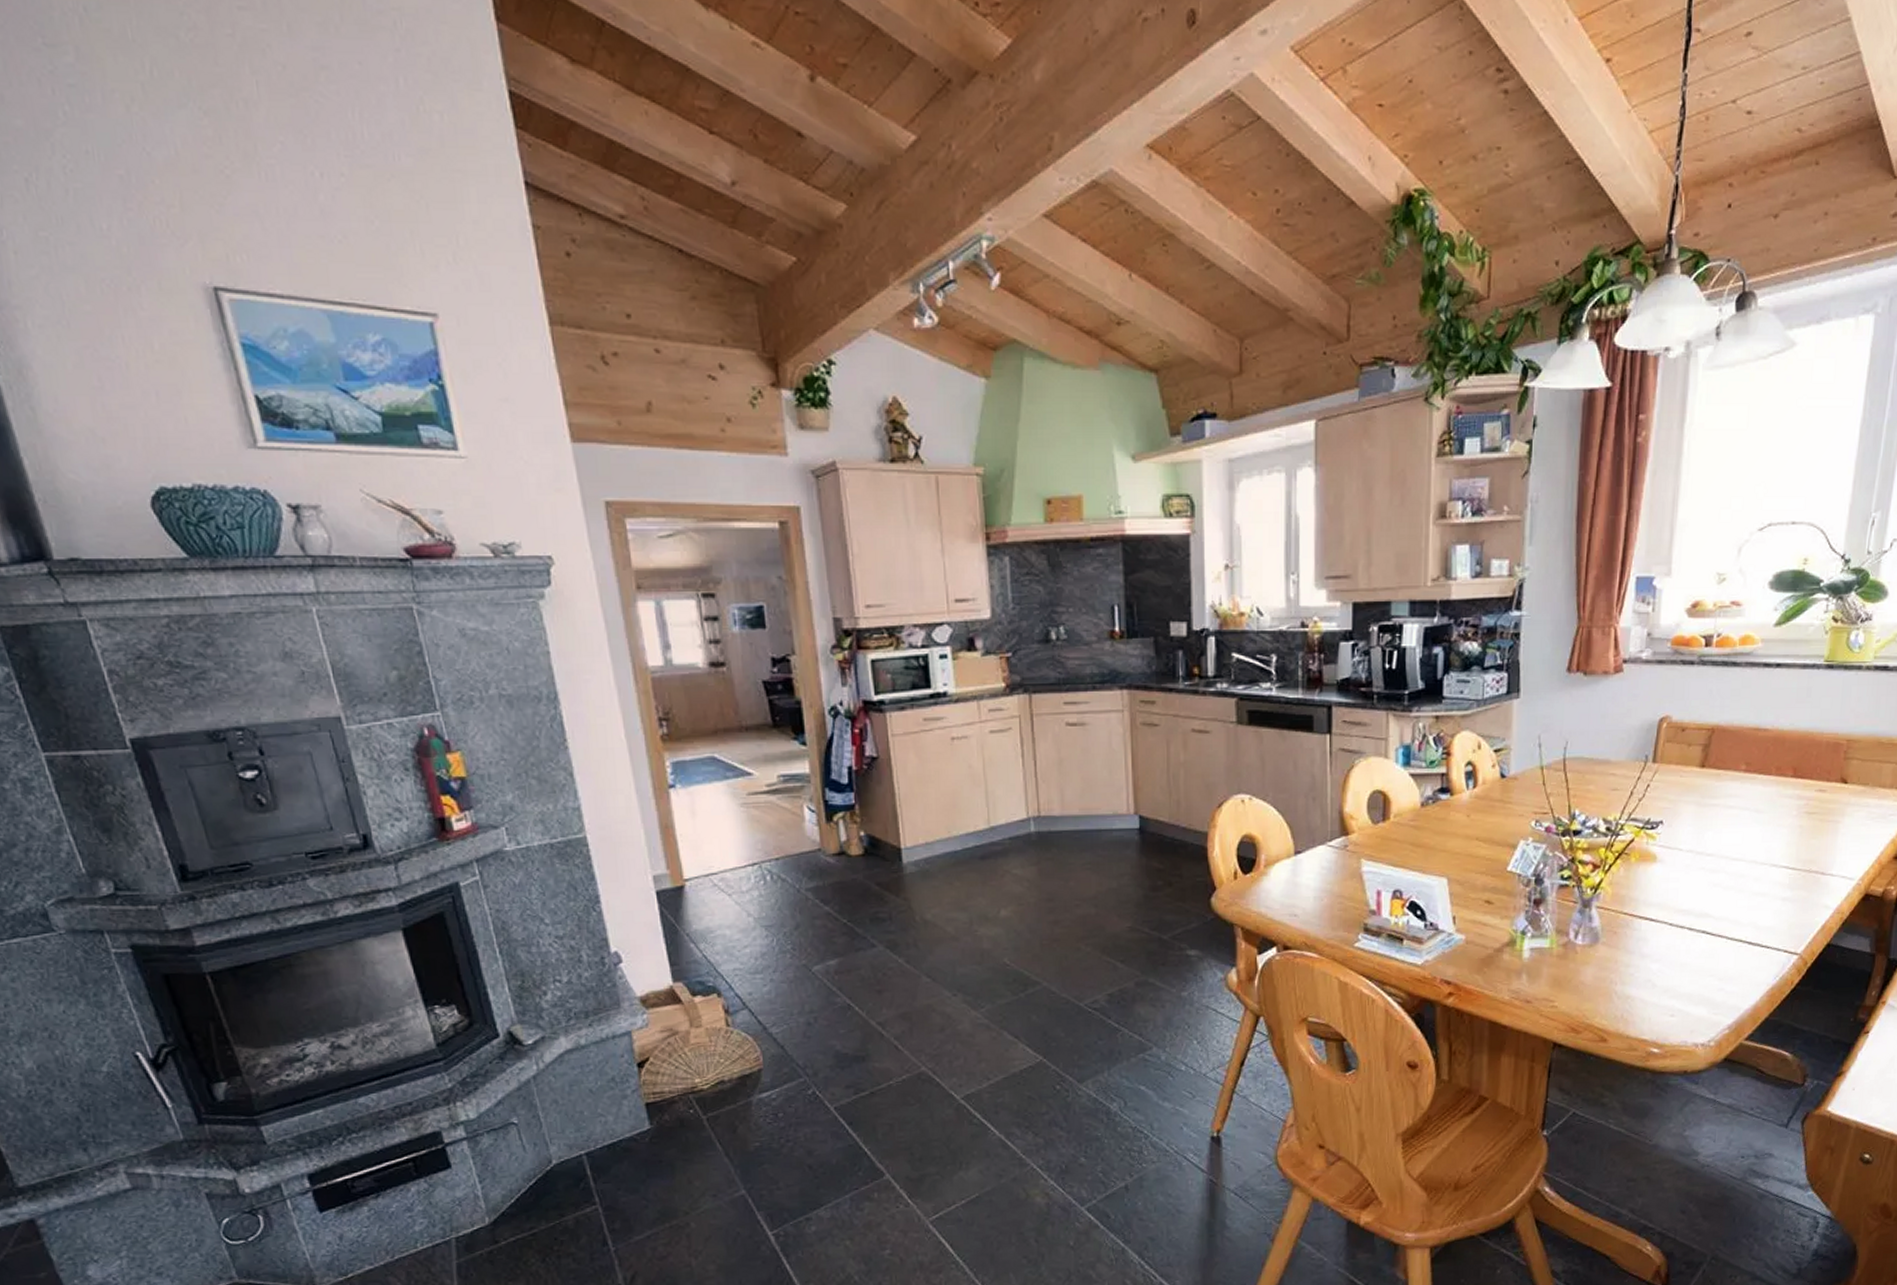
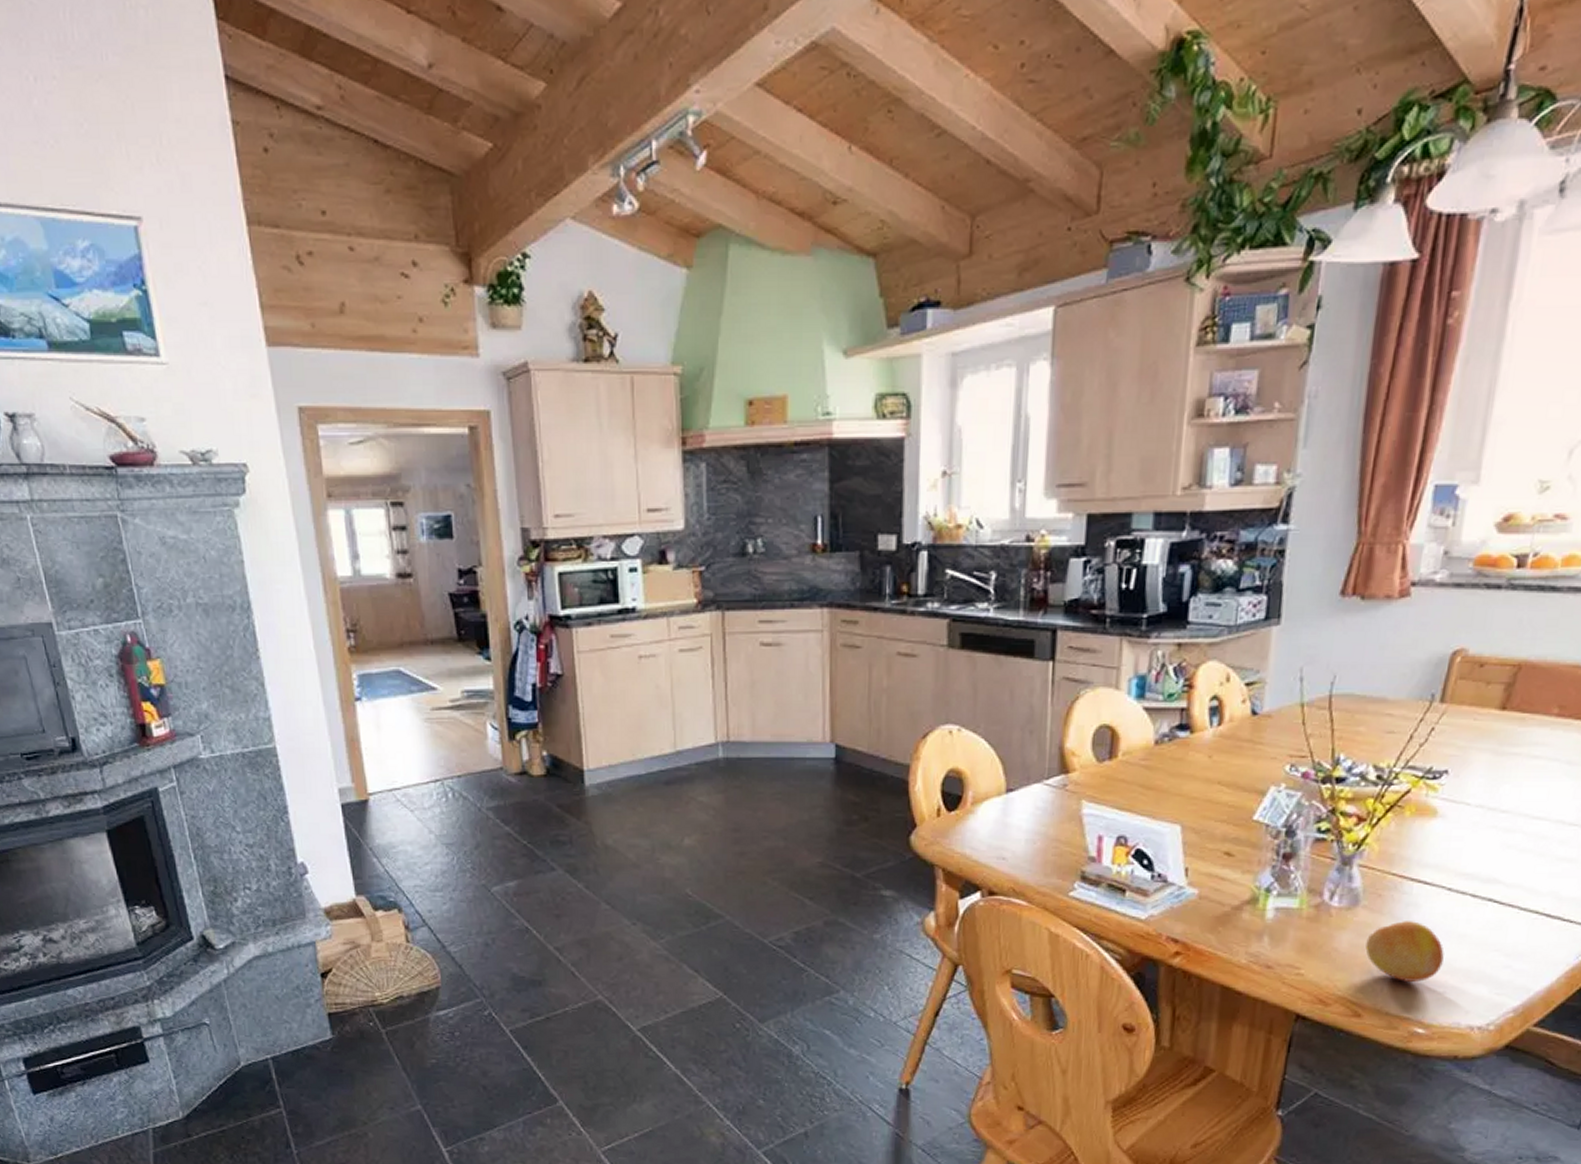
fruit: none [1606,954,1670,1008] -> present [1365,921,1444,982]

